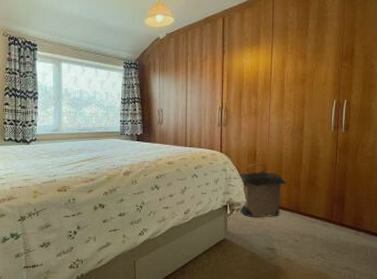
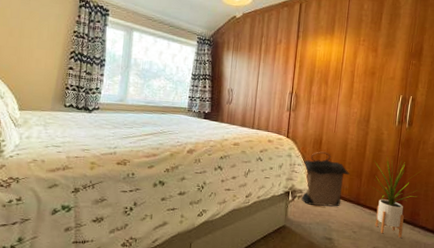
house plant: none [310,164,360,243] -> present [371,157,418,238]

